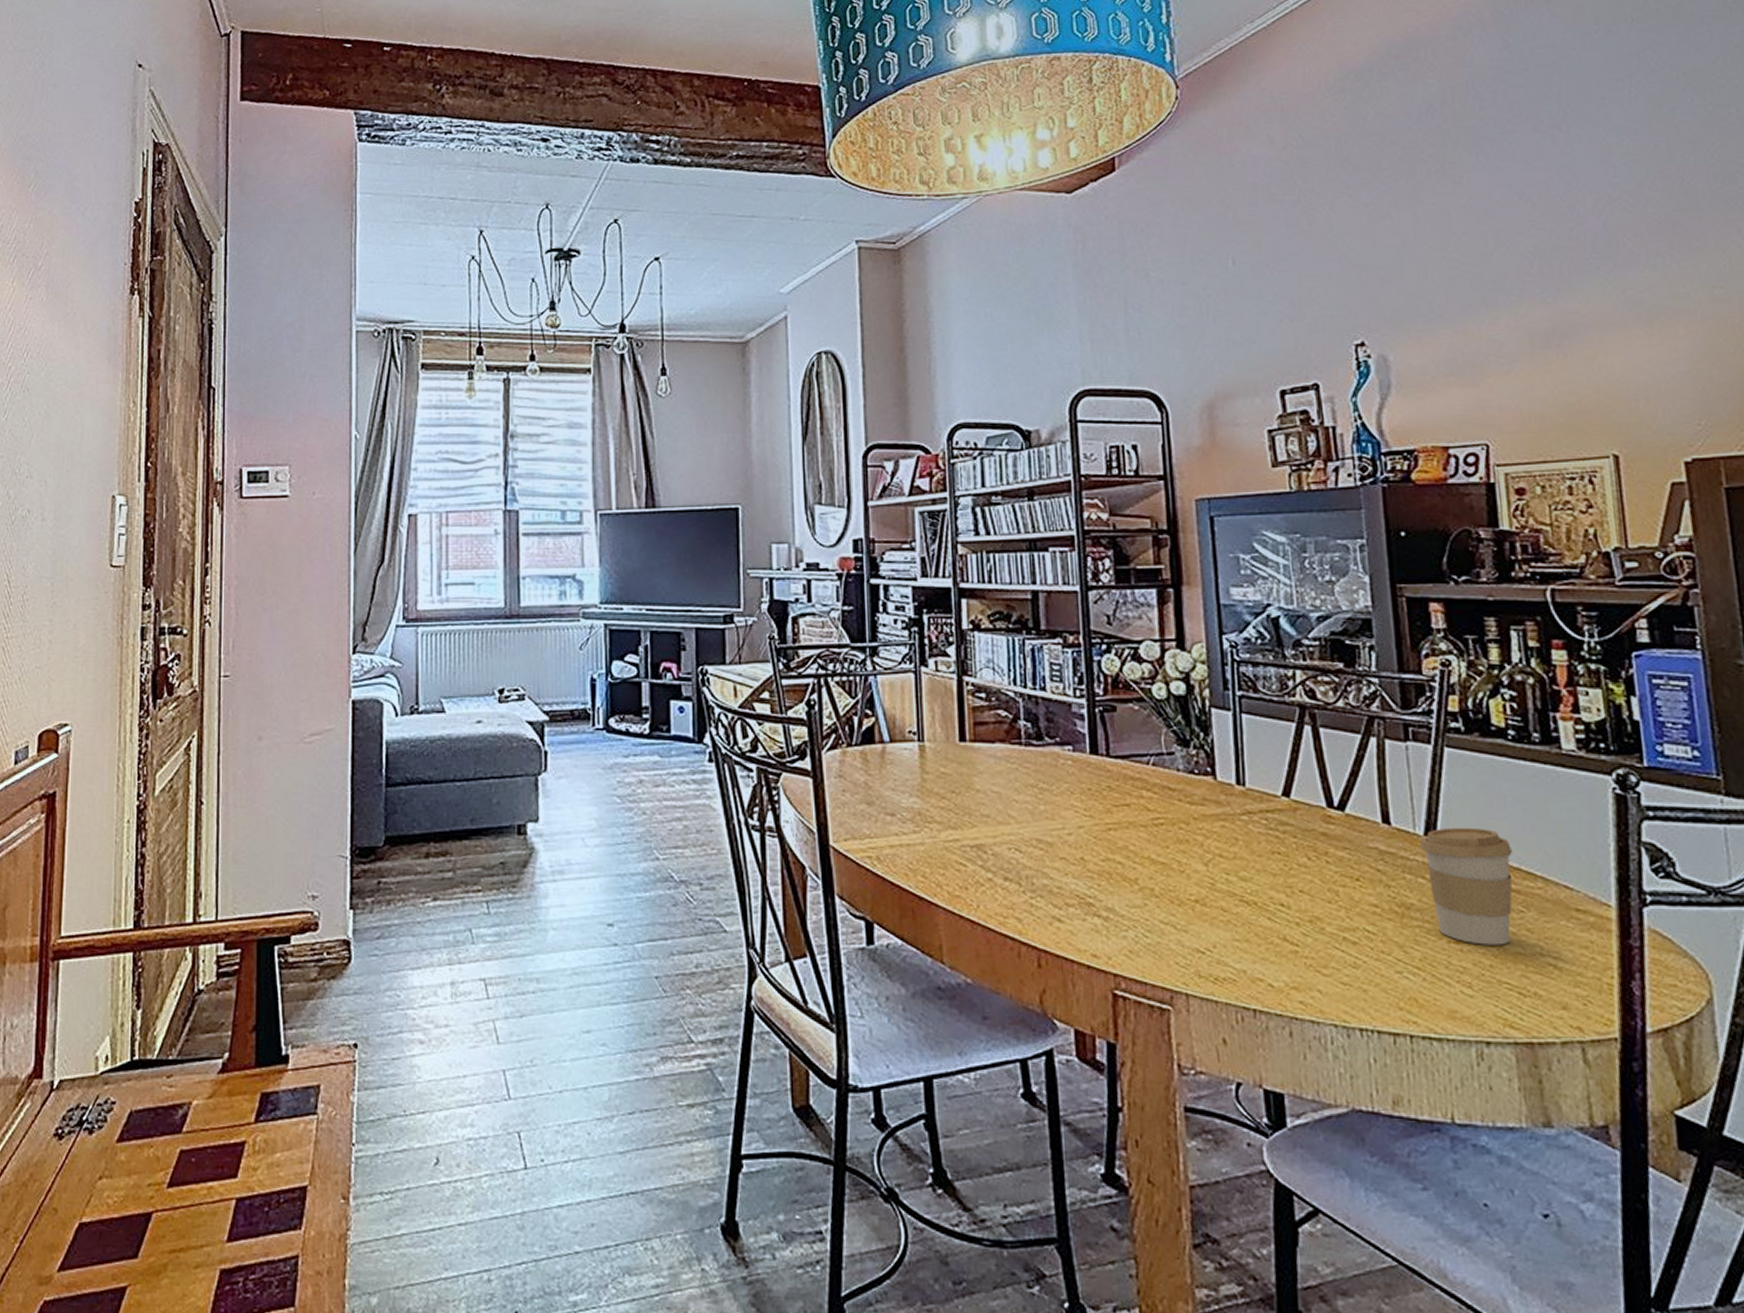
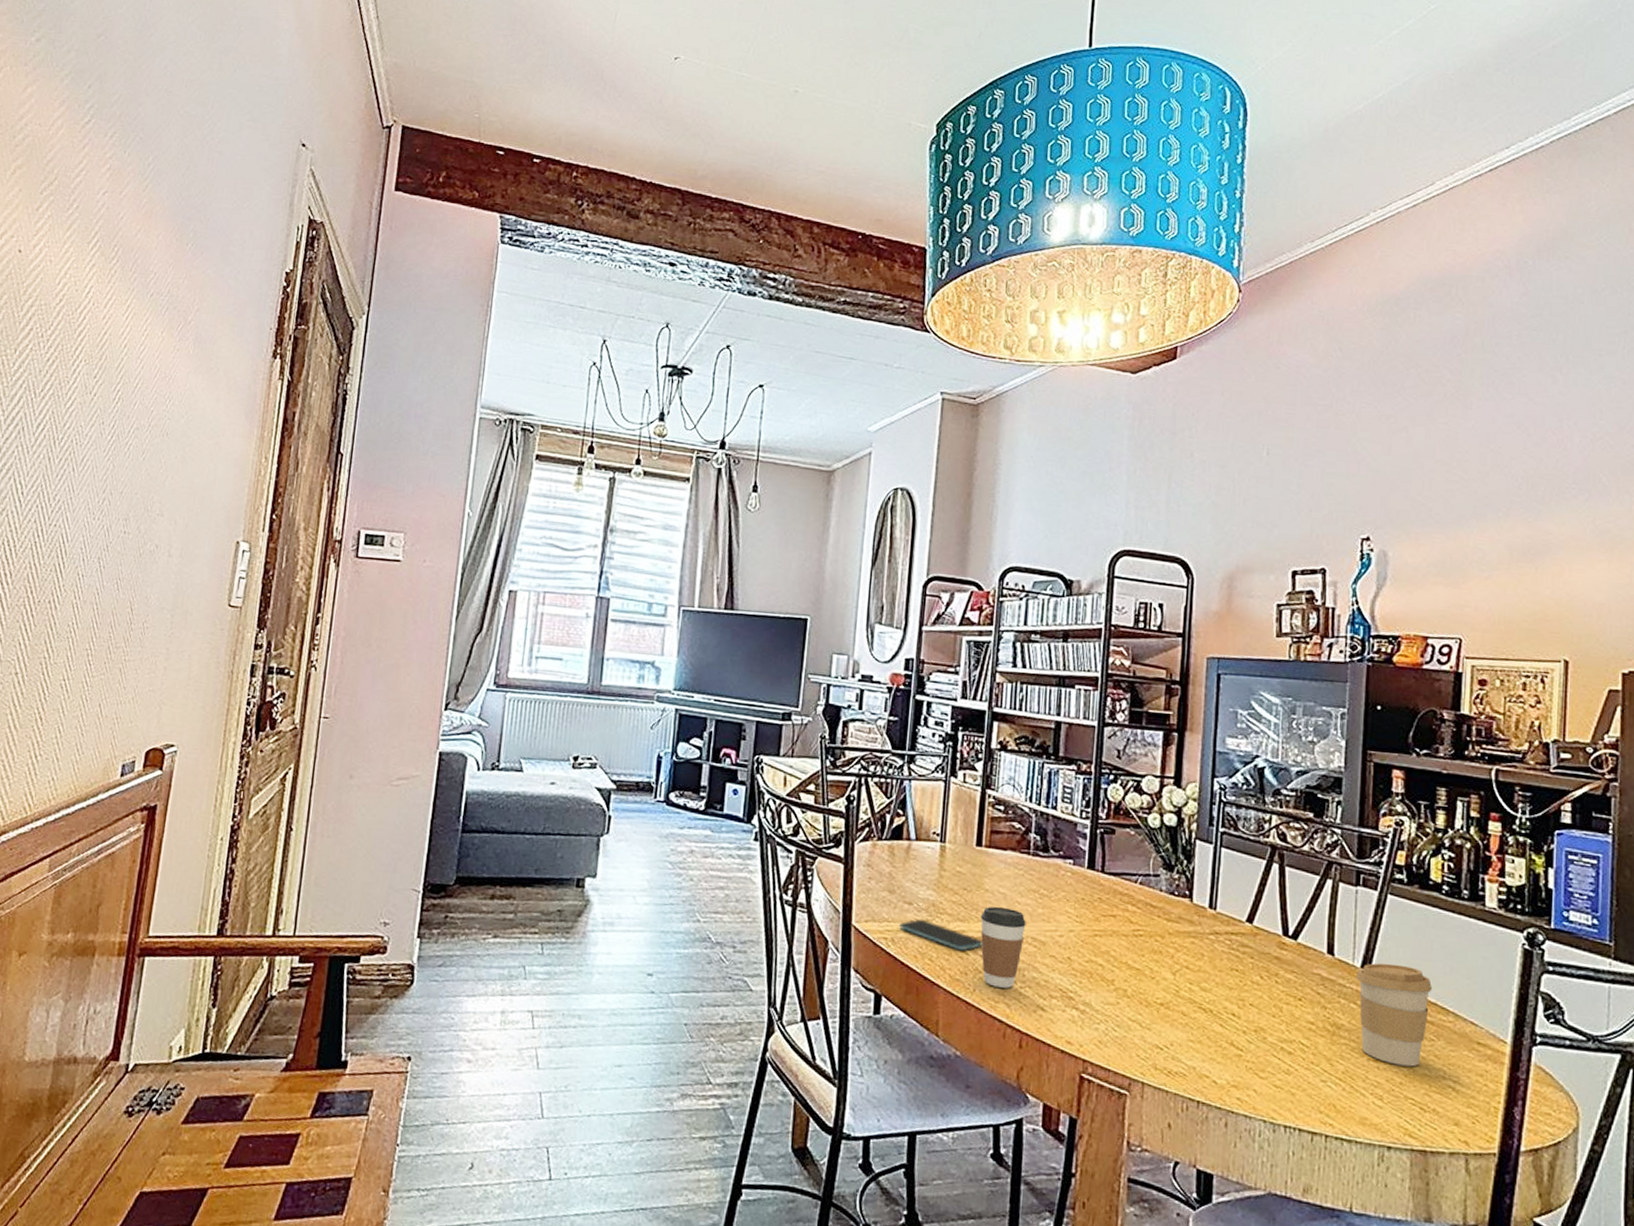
smartphone: none [884,831,982,863] -> present [899,919,983,951]
coffee cup: none [975,807,1028,900] -> present [981,906,1026,988]

